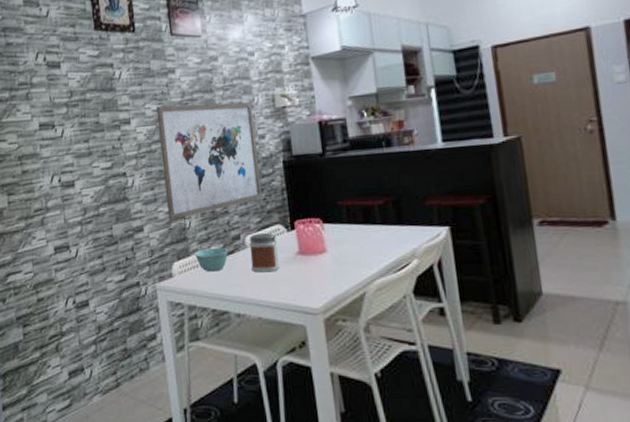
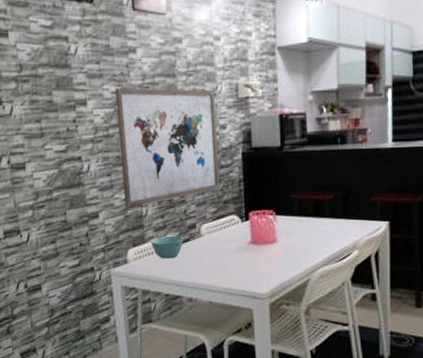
jar: present [249,232,280,273] -> none [204,222,233,260]

